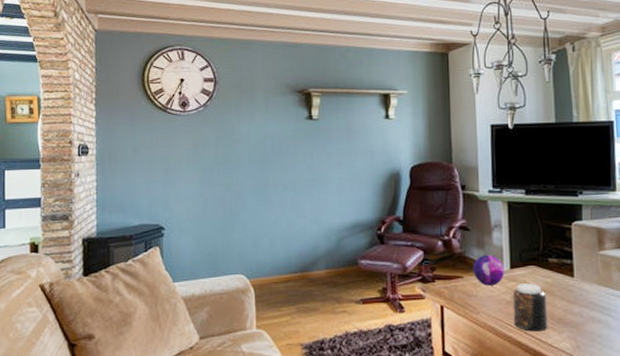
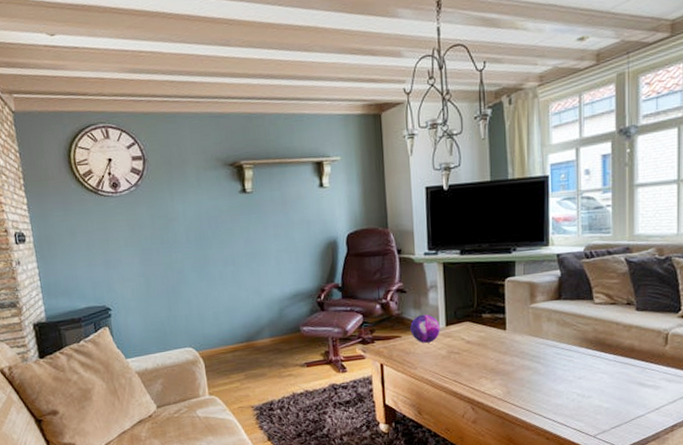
jar: present [512,283,548,332] -> none [448,338,481,382]

